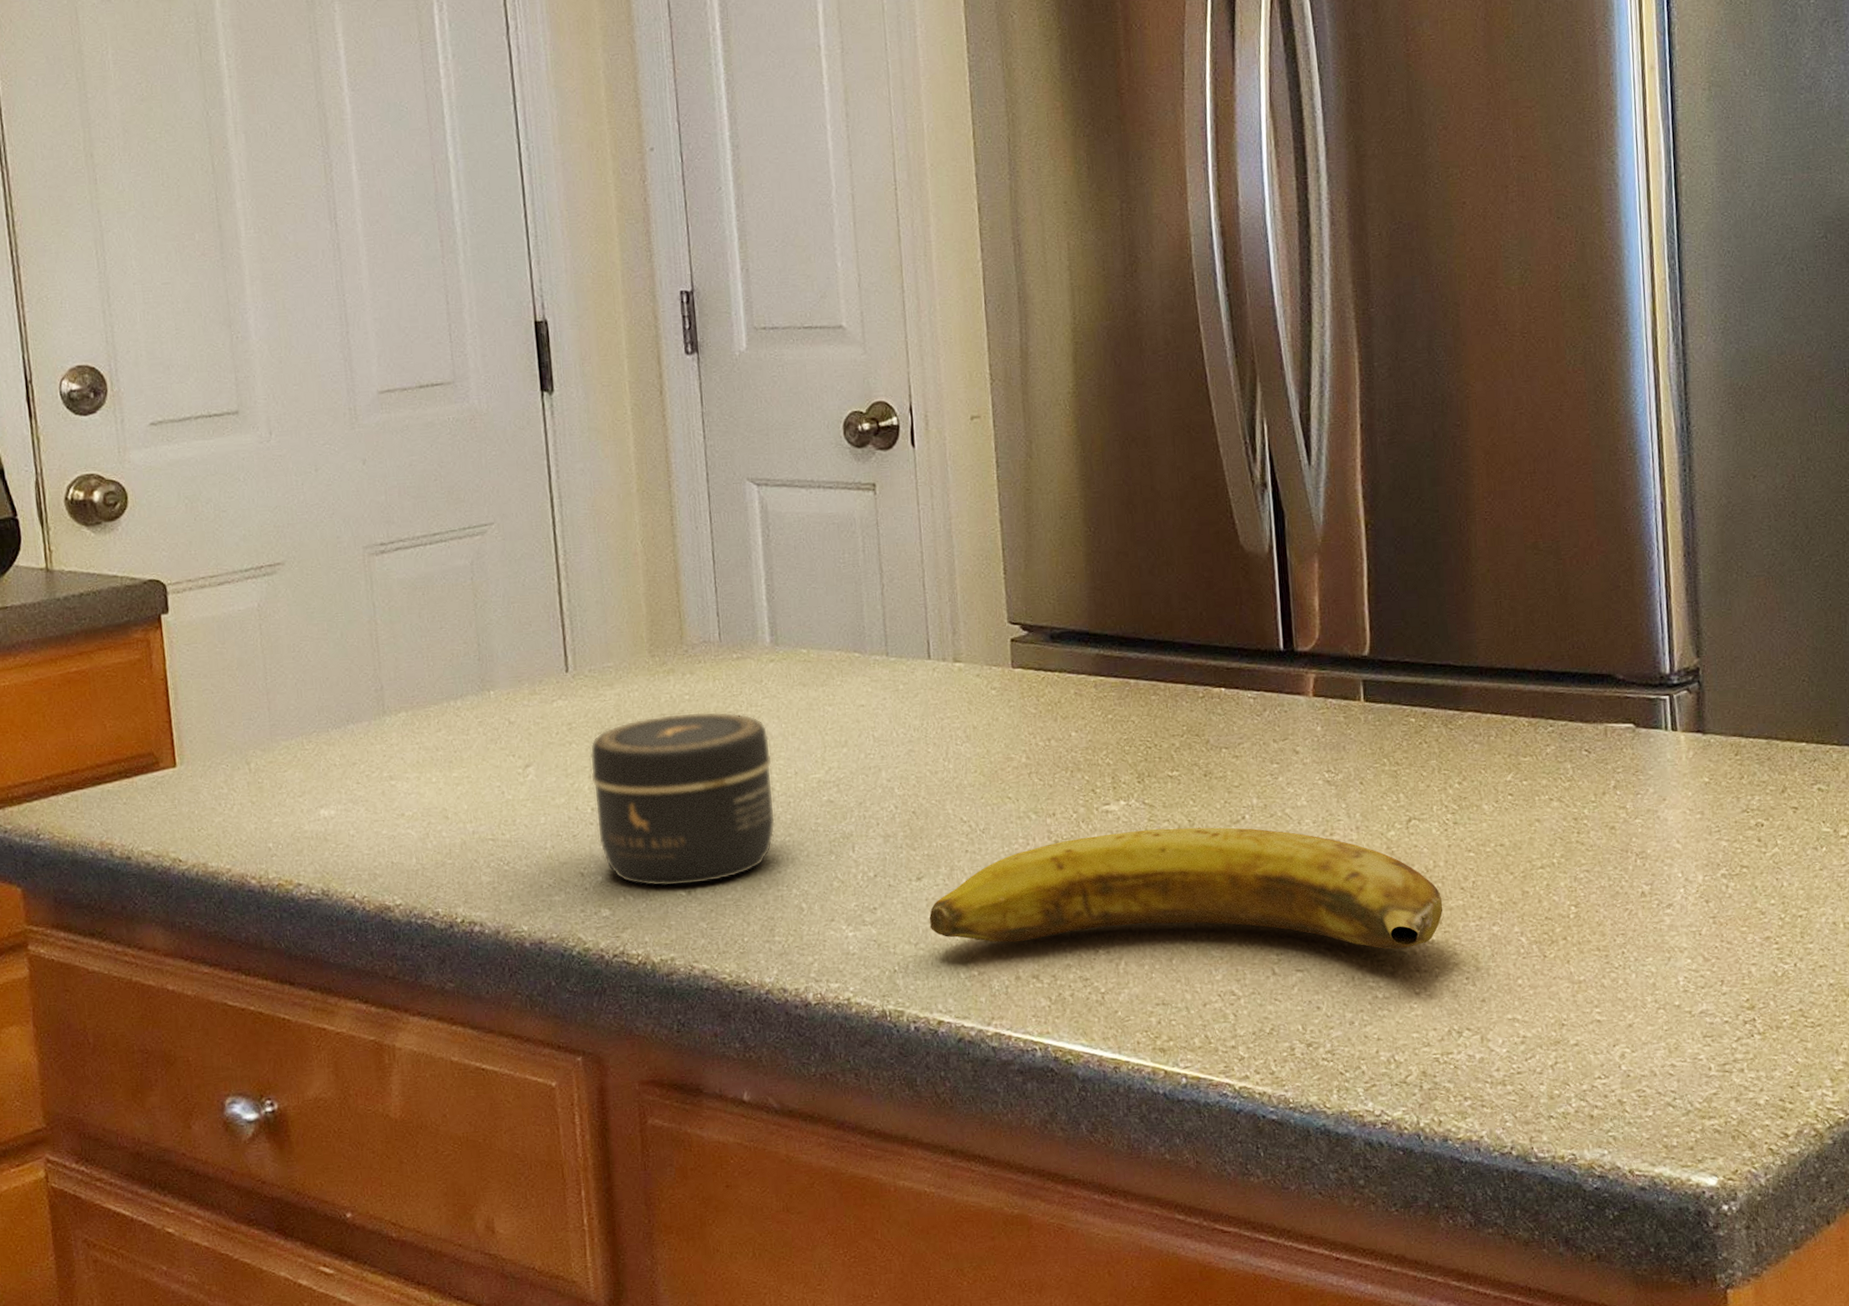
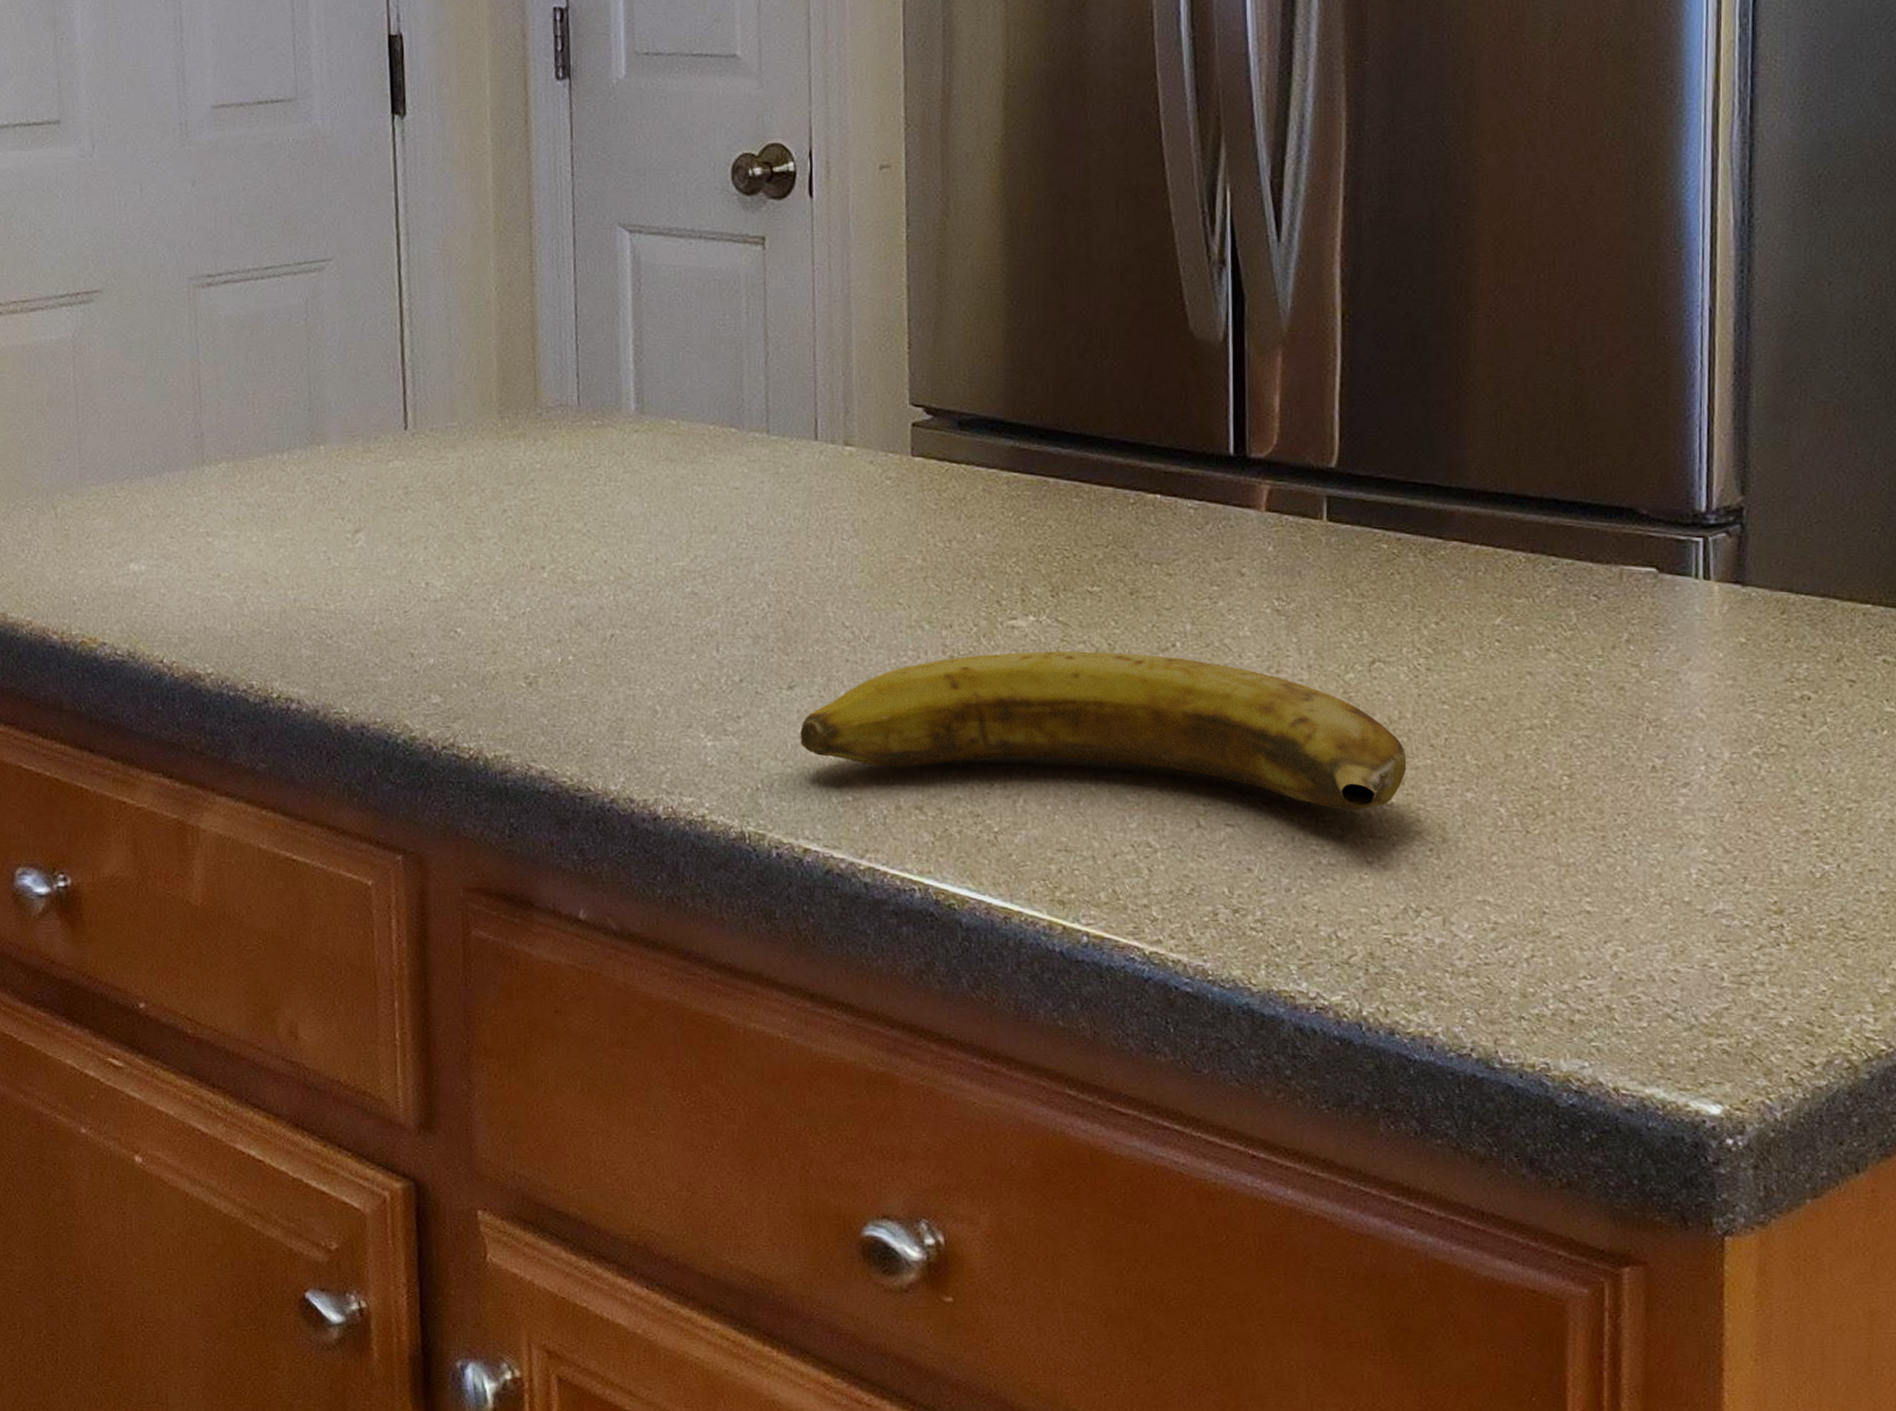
jar: present [590,711,776,887] -> none [426,483,631,676]

